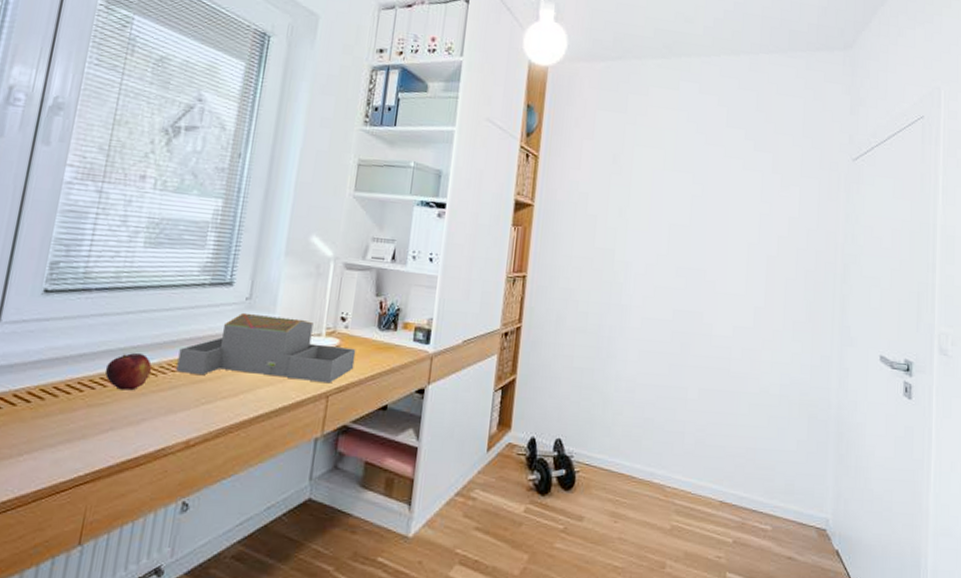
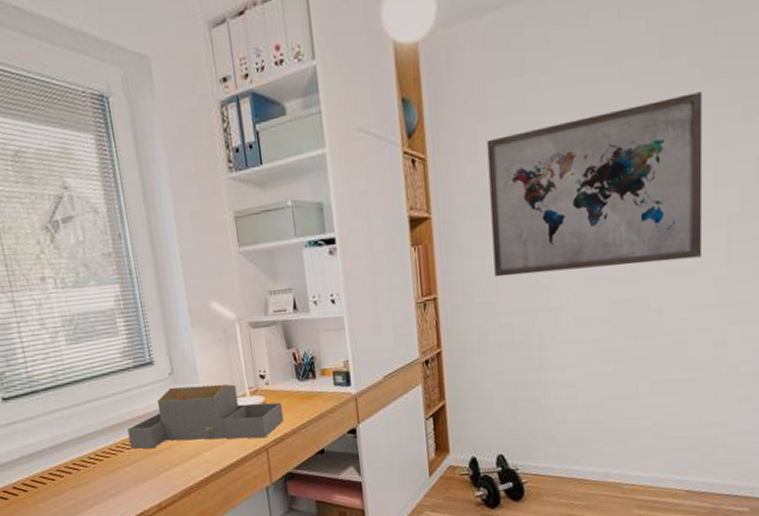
fruit: present [104,353,153,391] -> none [73,438,111,471]
wall art: none [579,153,754,287] -> present [487,92,703,277]

